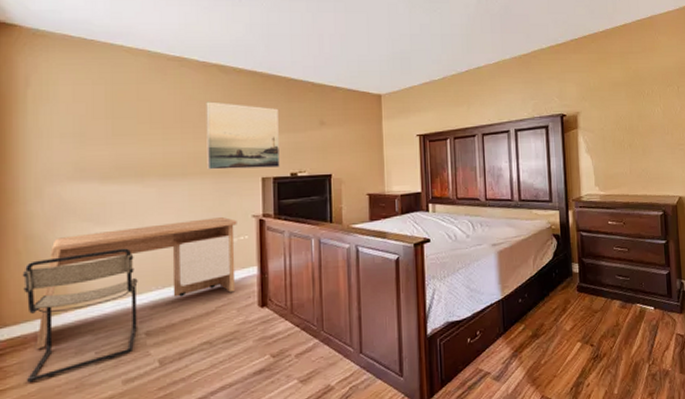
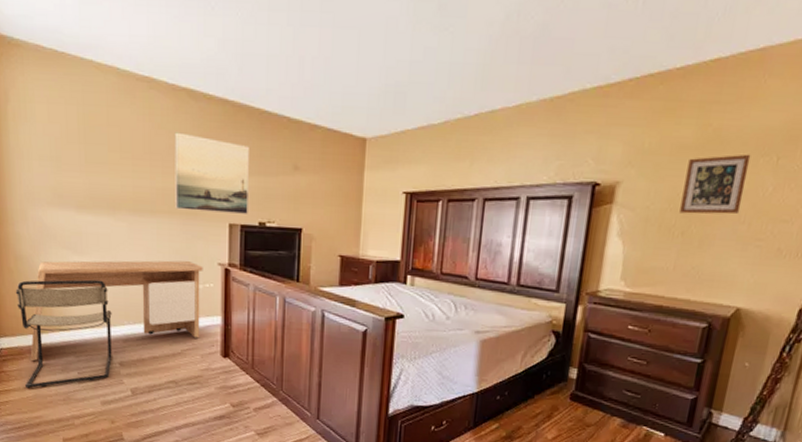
picture frame: none [622,86,664,131] -> present [679,154,751,215]

